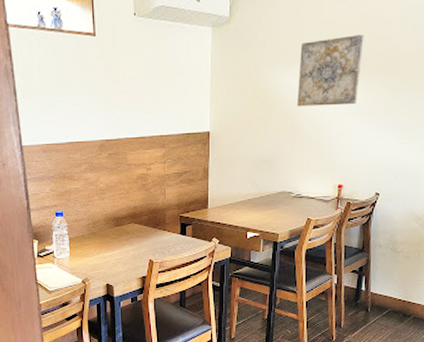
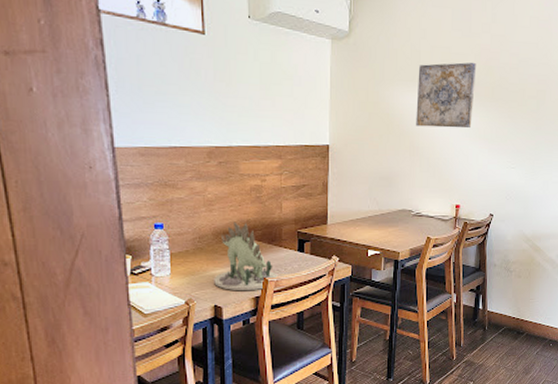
toy dinosaur: none [106,208,163,272] -> present [214,221,279,291]

